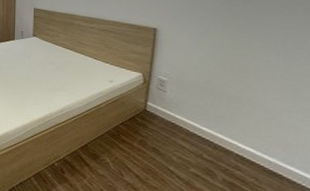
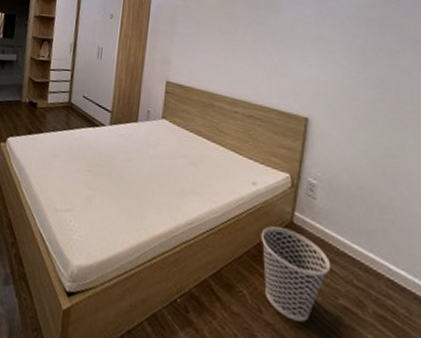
wastebasket: none [119,113,181,184] -> present [260,226,330,322]

